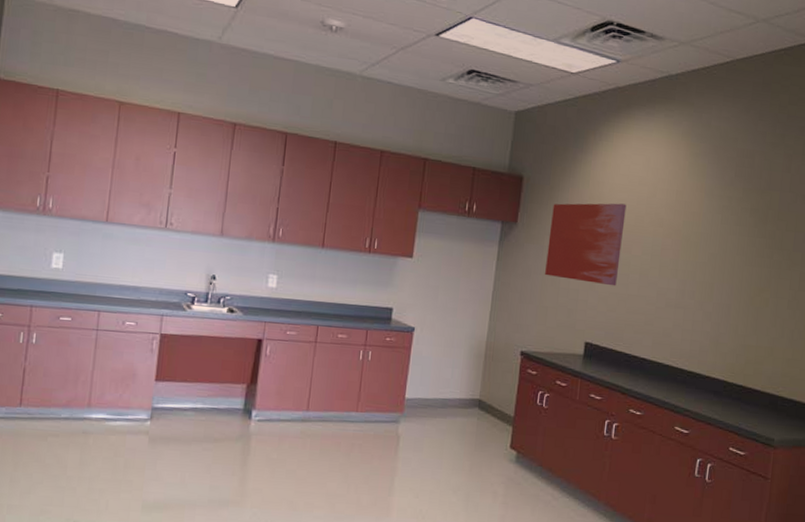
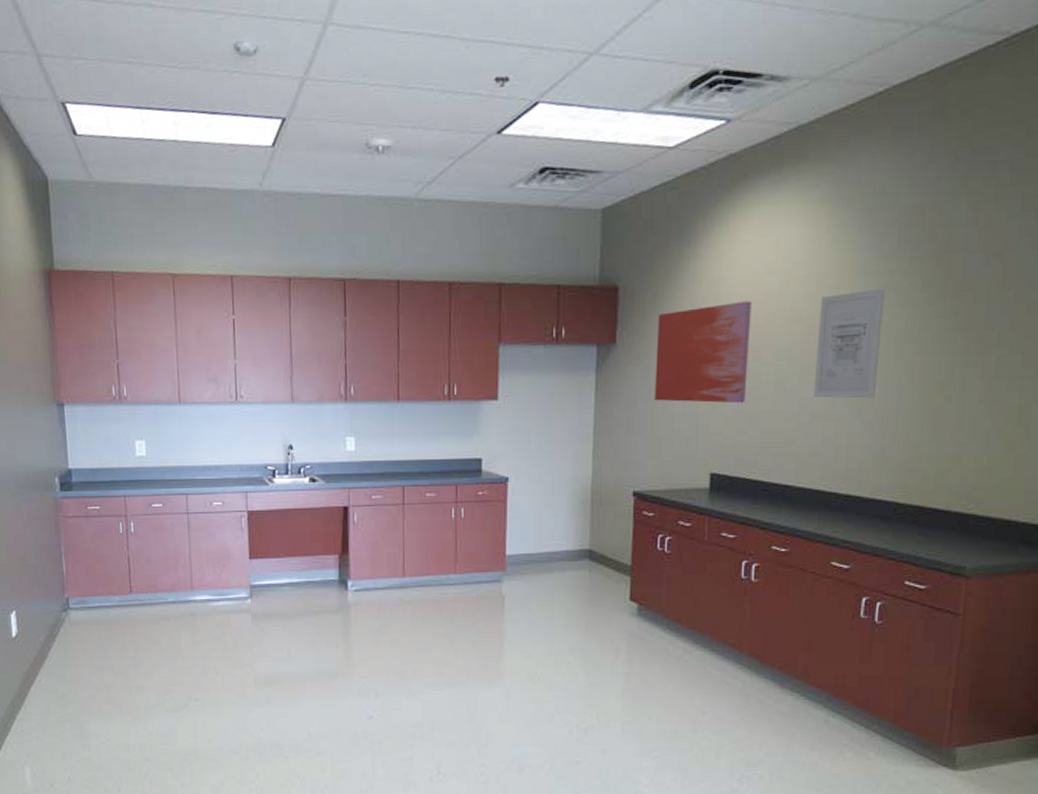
wall art: none [668,208,725,295] -> present [813,288,886,399]

